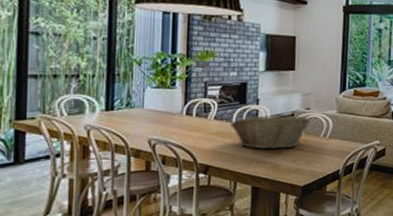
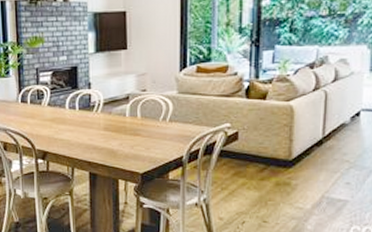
fruit basket: present [229,115,310,150] -> none [63,98,147,135]

